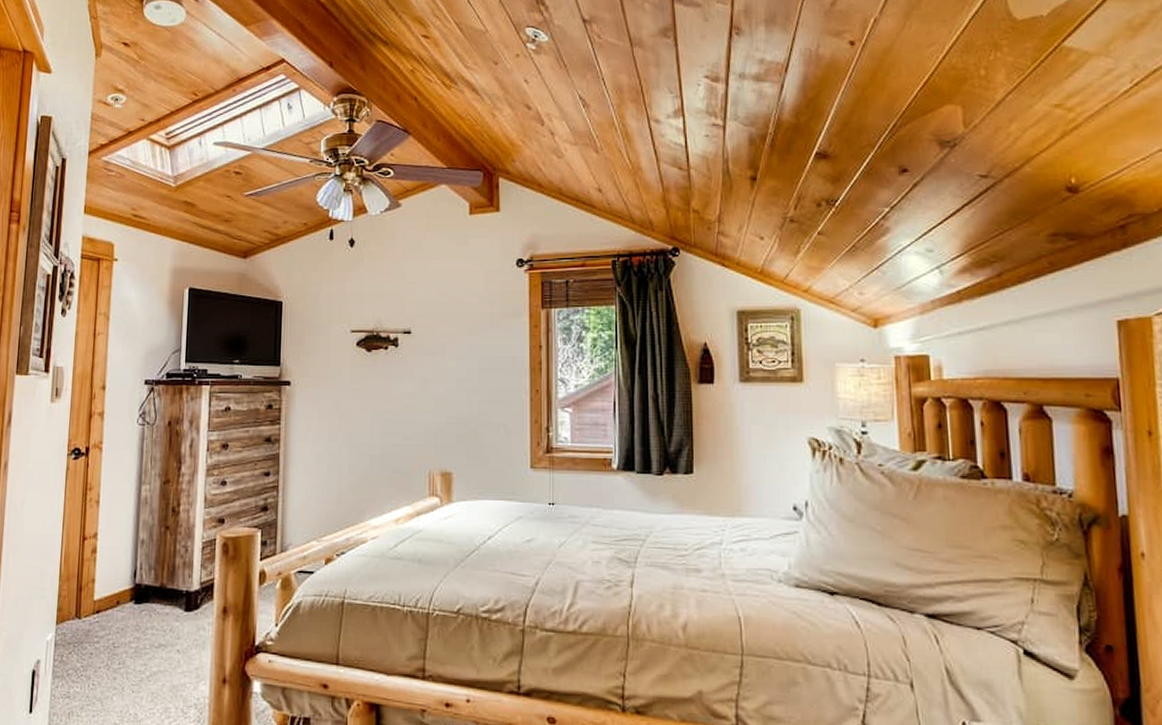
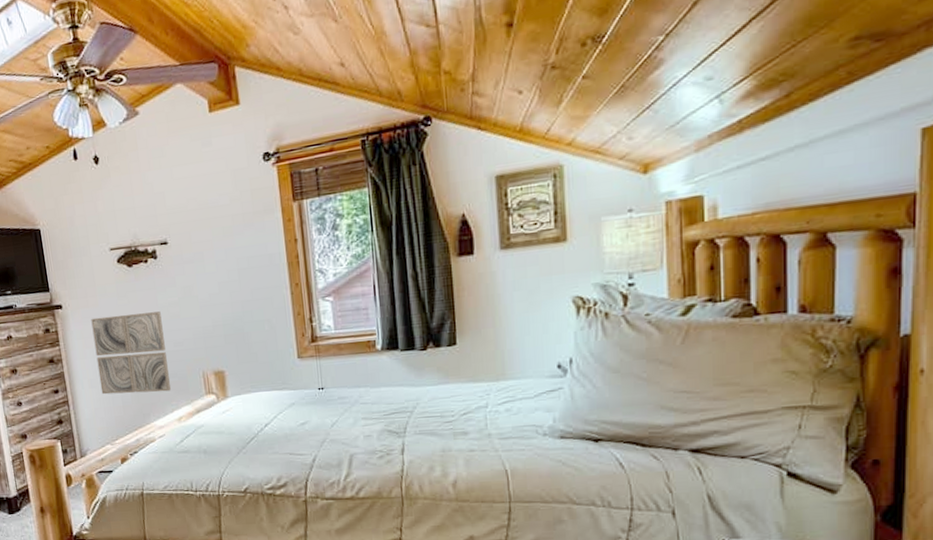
wall art: none [316,399,394,488] -> present [91,311,172,395]

